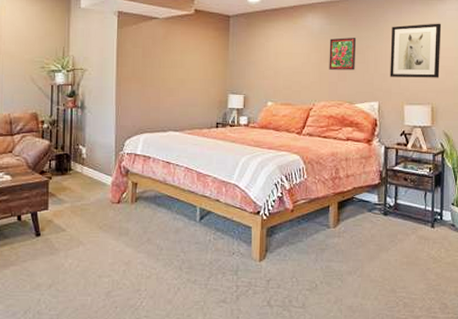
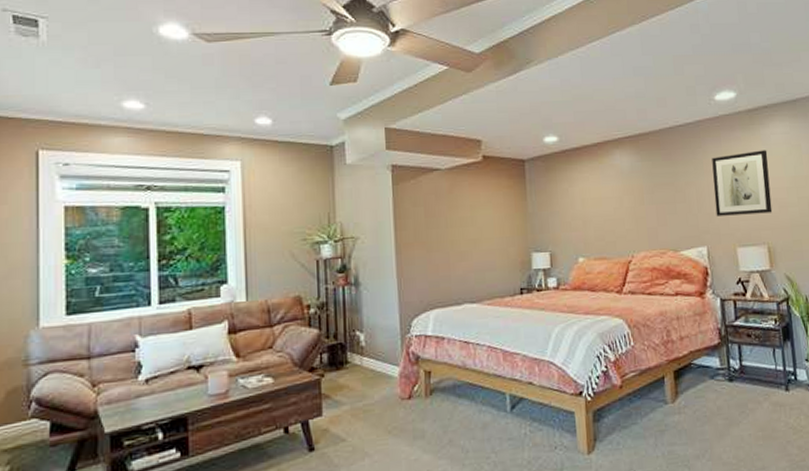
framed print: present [329,37,357,70] -> none [642,174,676,214]

